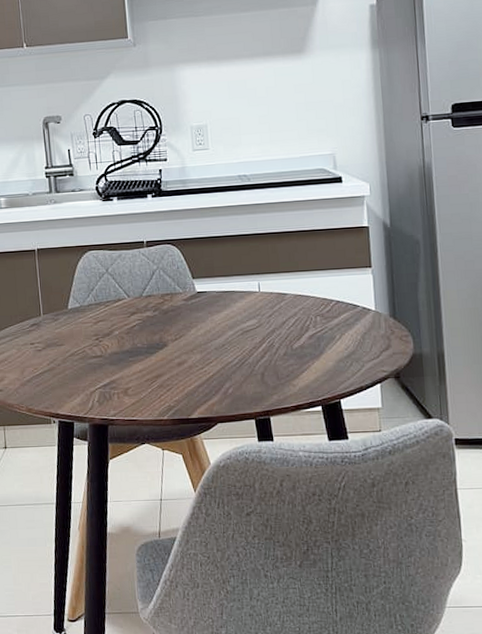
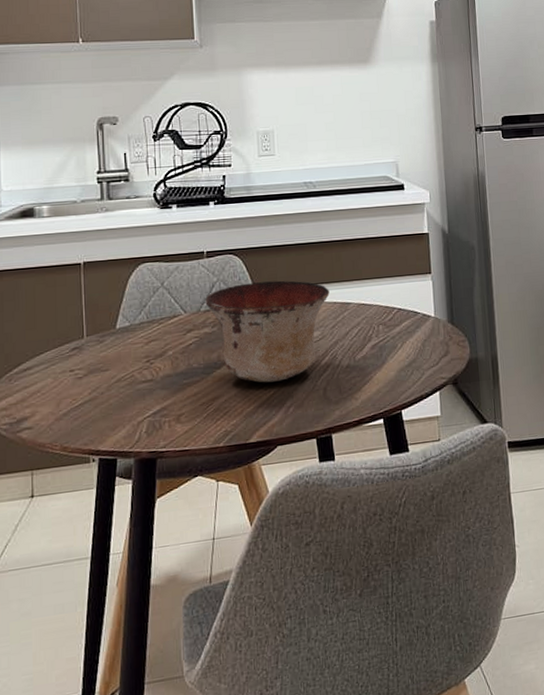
bowl: none [146,270,266,365] -> present [205,280,330,383]

